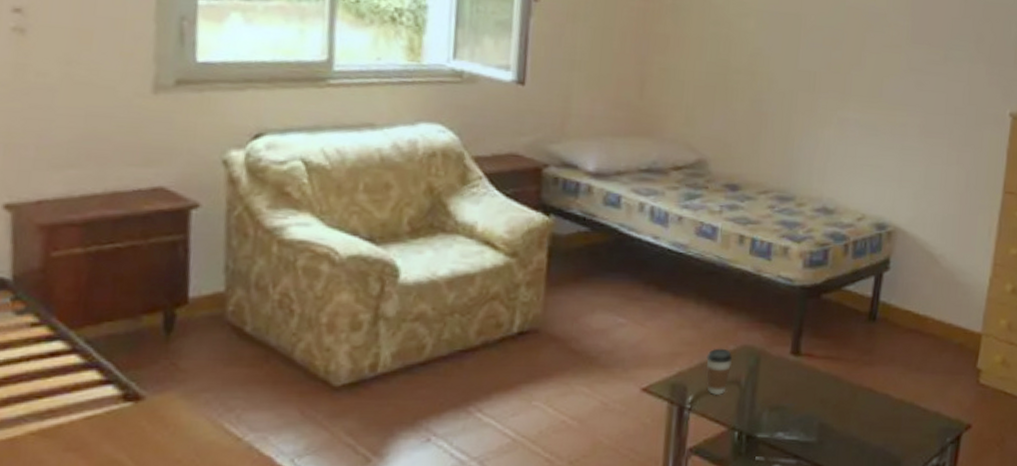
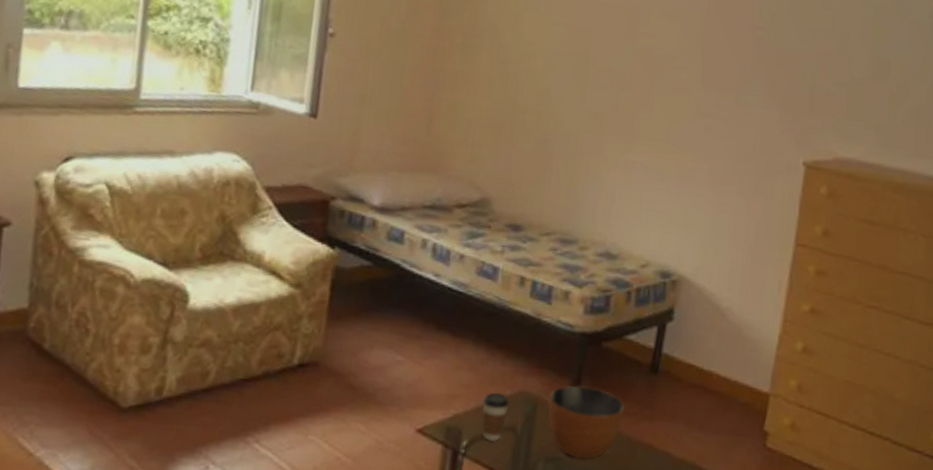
bowl: none [771,337,845,405] -> present [548,385,625,459]

